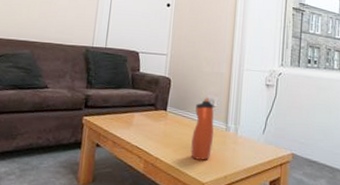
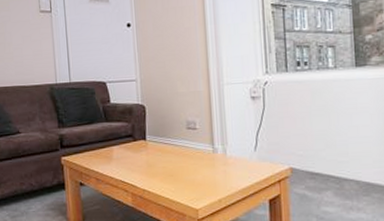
water bottle: present [190,98,214,160] -> none [176,120,201,187]

